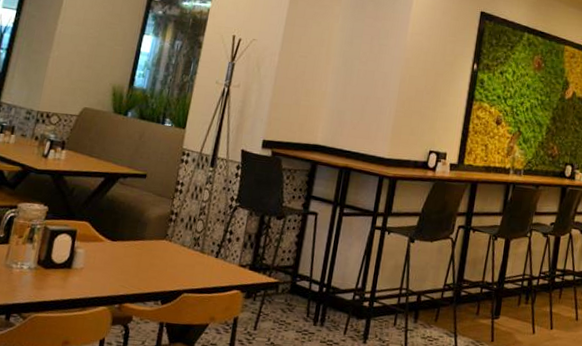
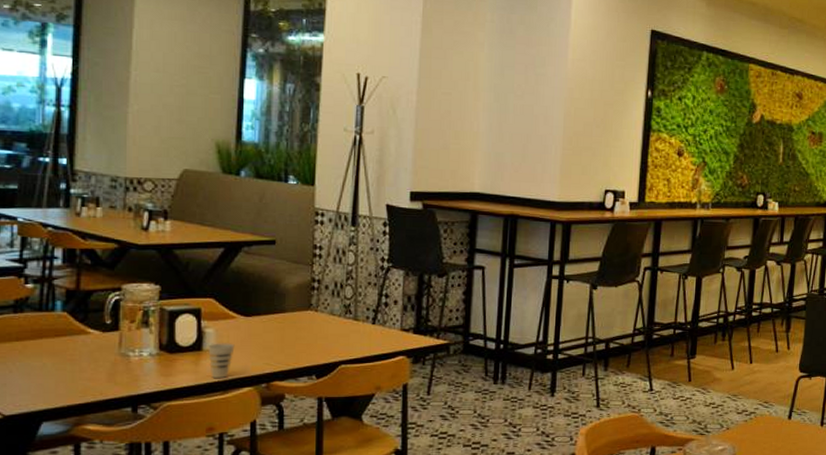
cup: none [74,263,99,296] -> present [208,343,235,379]

